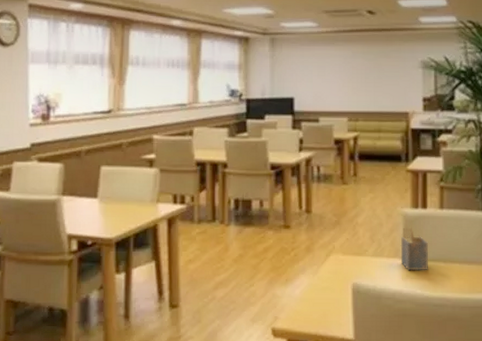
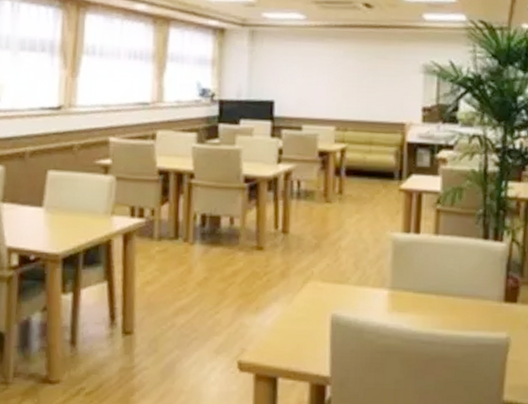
napkin holder: present [400,227,428,270] -> none [388,254,419,303]

